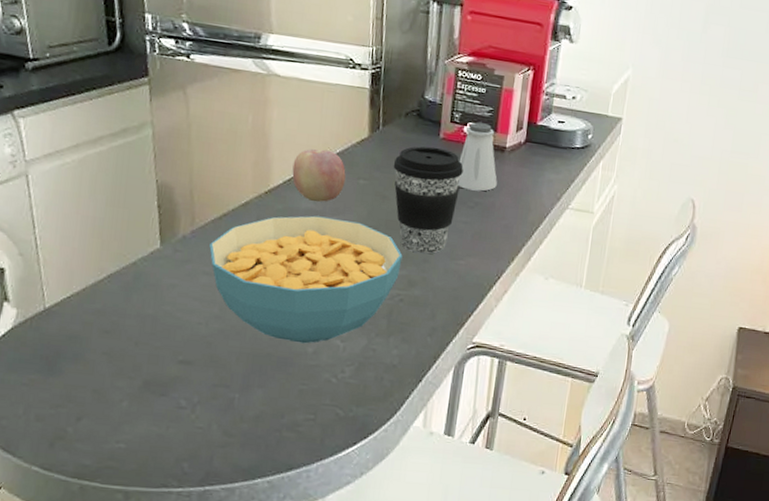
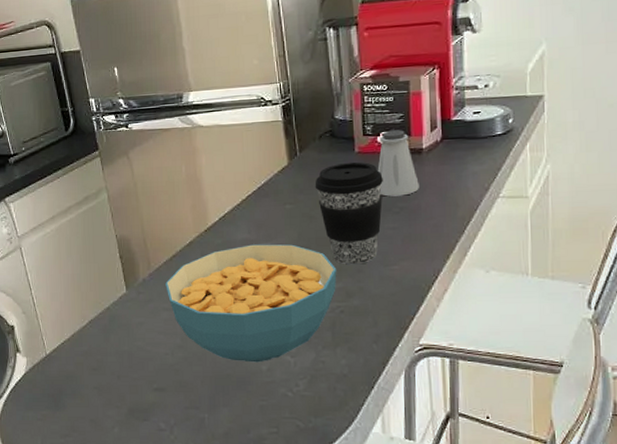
fruit: present [292,149,346,203] -> none [225,183,273,232]

